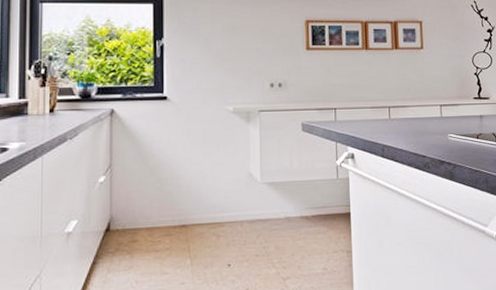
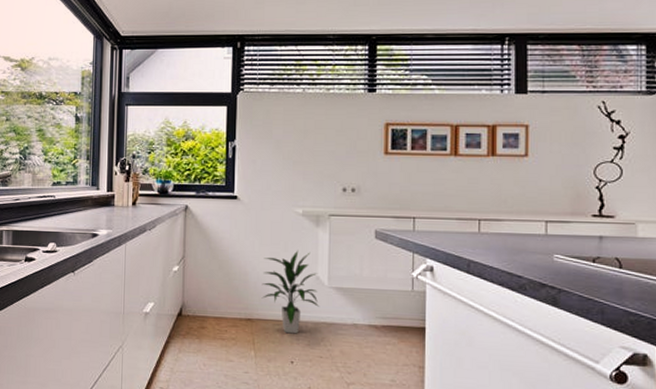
indoor plant: none [195,148,254,236] -> present [261,250,320,334]

